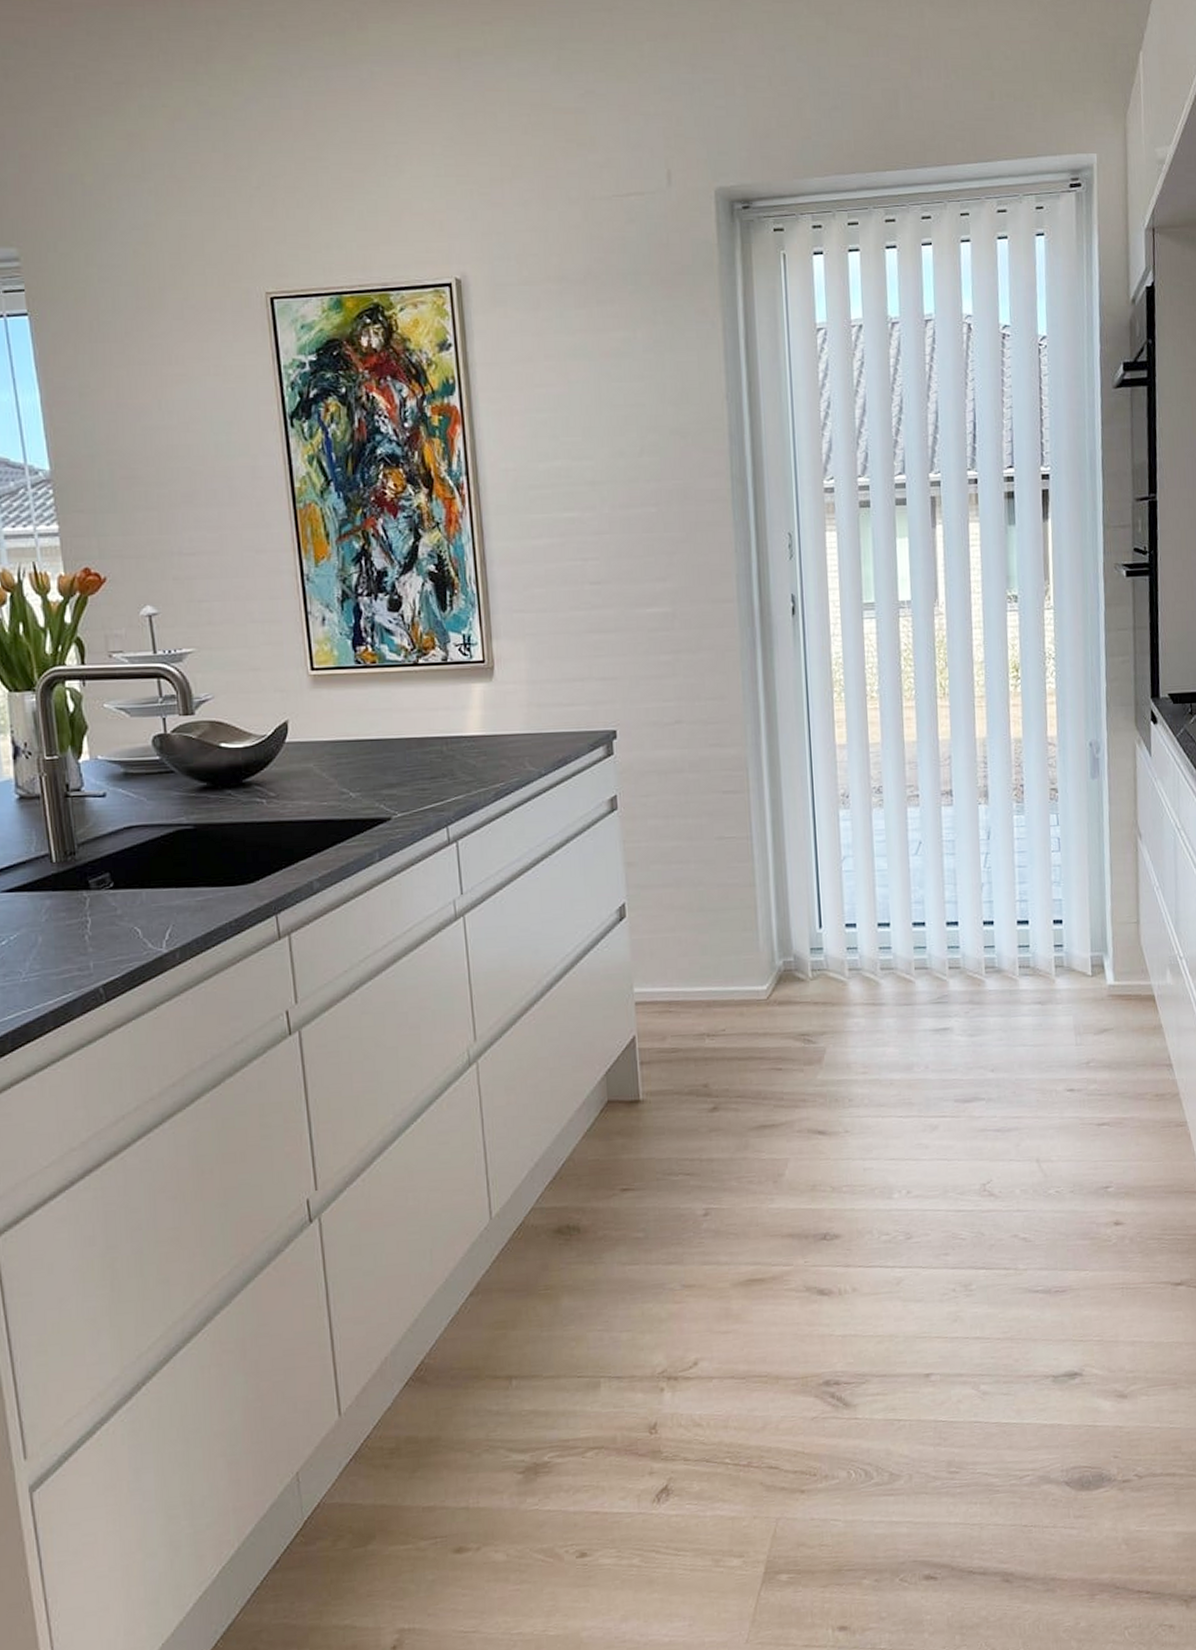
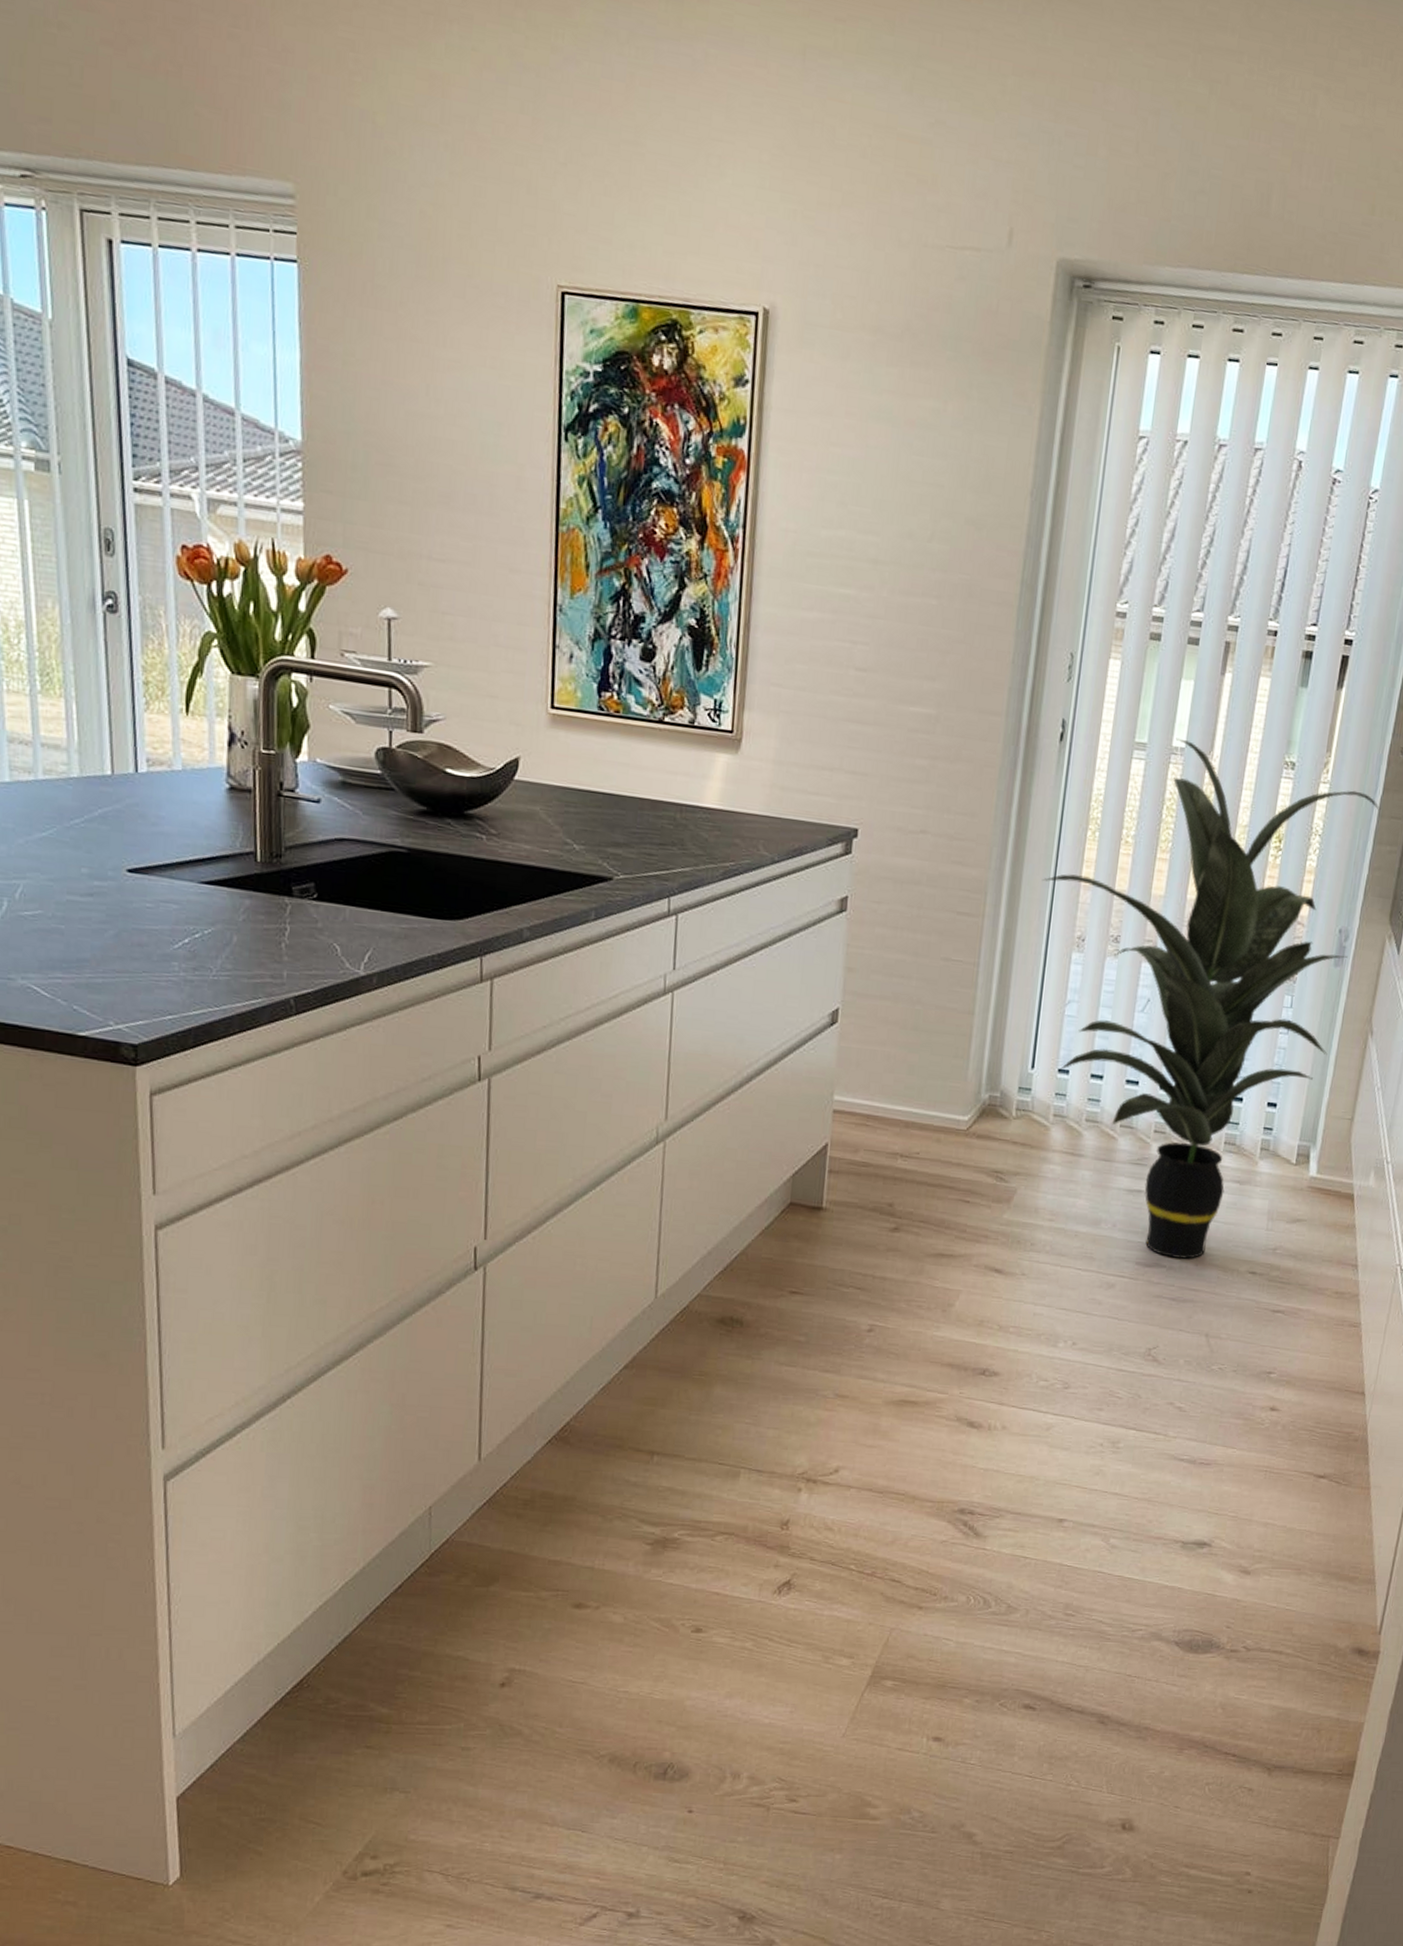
indoor plant: none [798,592,1106,1090] -> present [1042,738,1381,1260]

